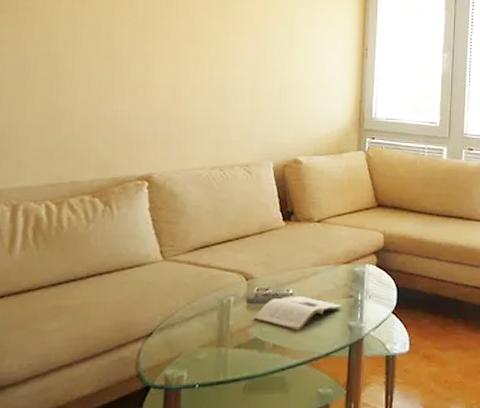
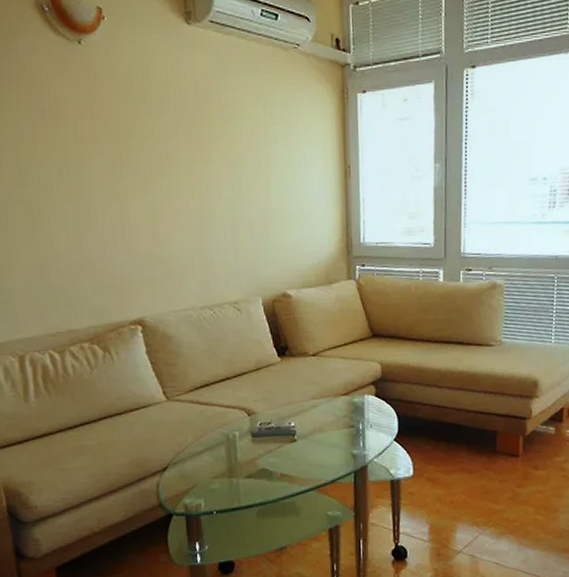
magazine: present [253,295,342,331] -> none [259,427,345,461]

